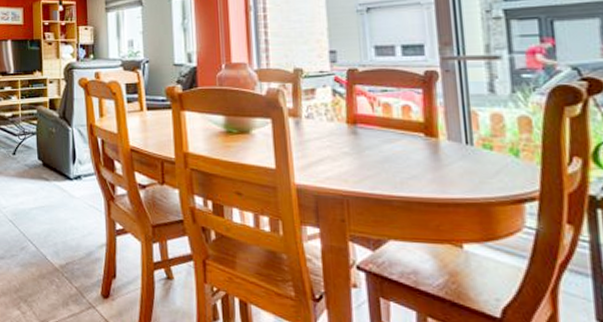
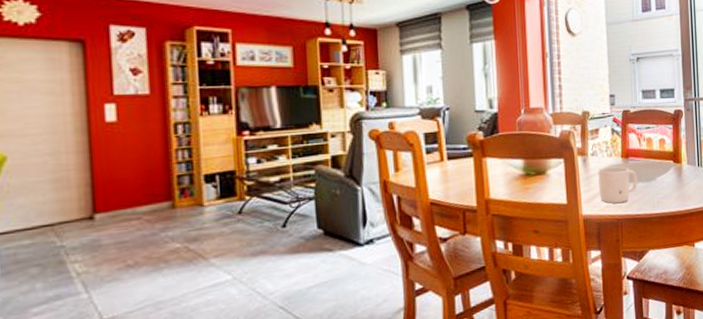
mug: none [315,132,371,177] -> present [598,166,638,204]
bowl: none [322,129,427,156] -> present [604,160,675,183]

